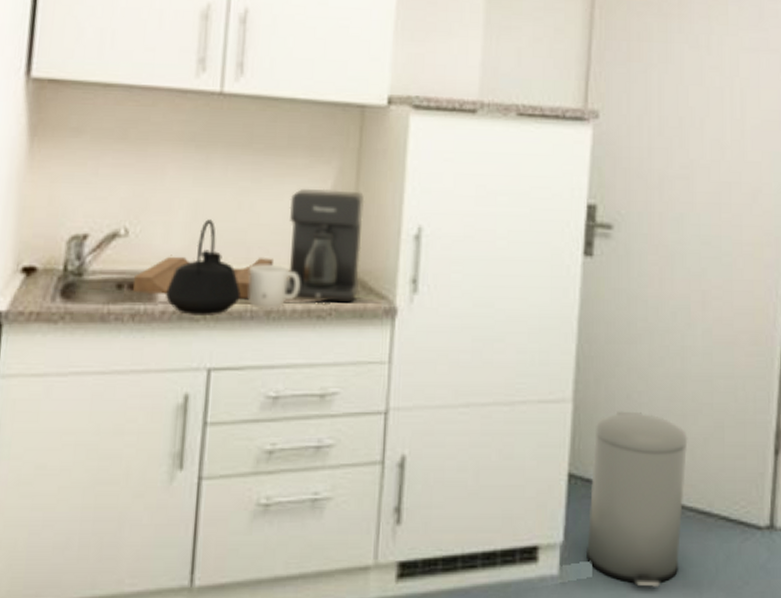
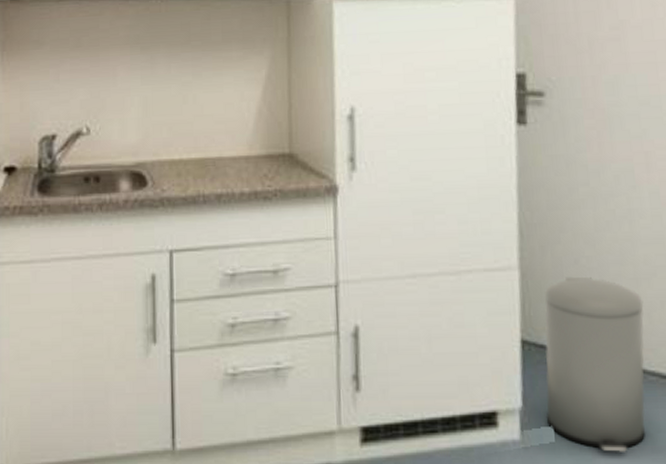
cutting board: present [133,255,275,298] -> none [99,145,220,185]
kettle: present [166,219,241,317] -> none [127,114,192,203]
mug: present [247,264,300,310] -> none [198,151,245,195]
coffee maker: present [284,188,365,303] -> none [229,77,301,184]

